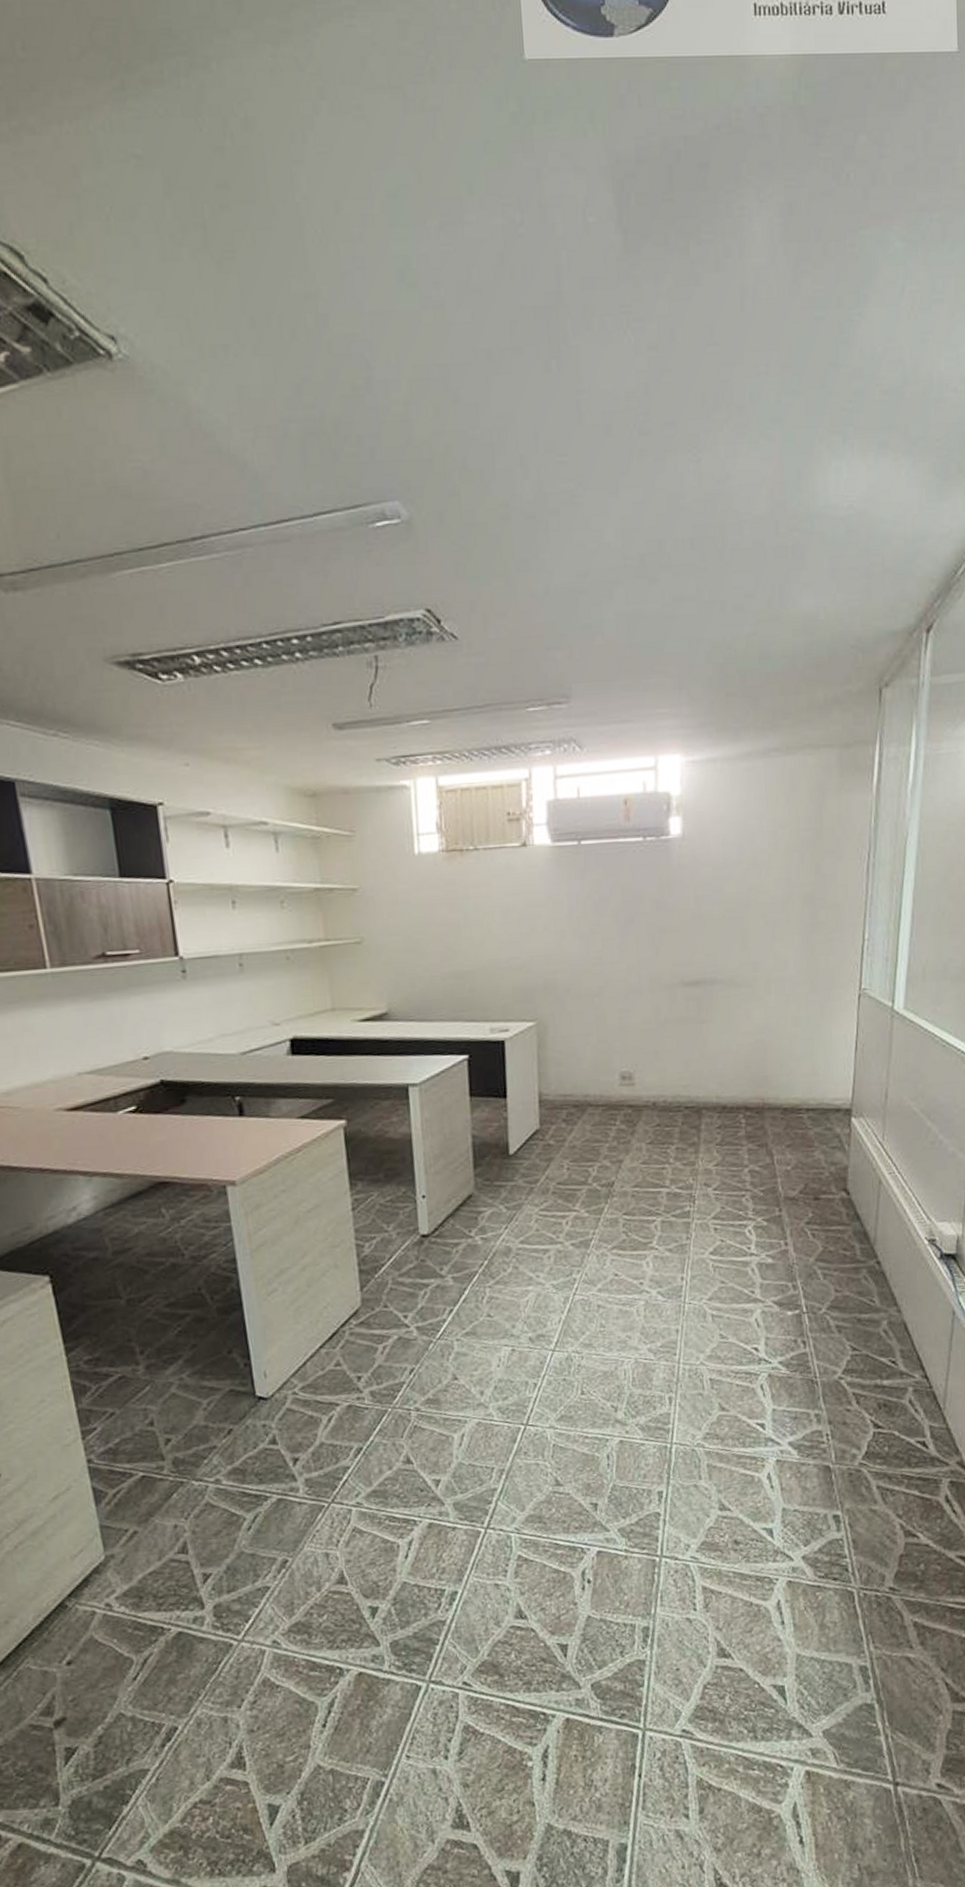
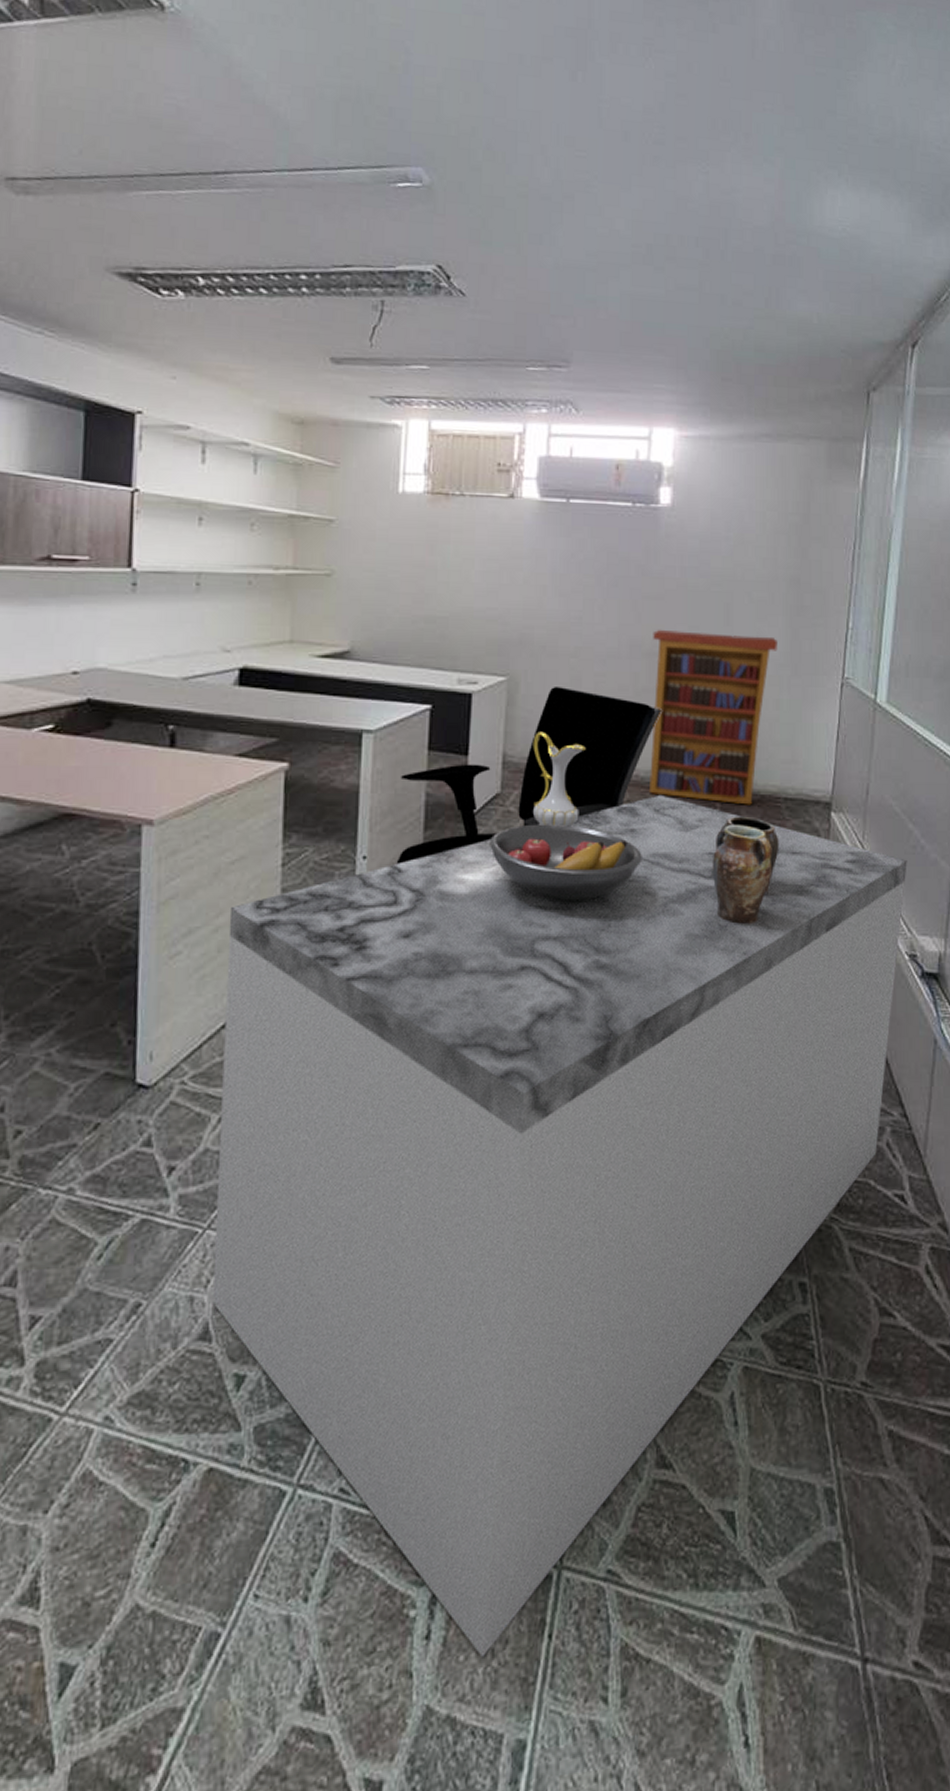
dining table: none [312,1116,926,1791] -> present [212,794,907,1657]
office chair: none [447,1025,685,1200] -> present [396,685,662,864]
fruit bowl: none [533,1151,675,1219] -> present [488,824,642,901]
pitcher: none [565,1069,615,1155] -> present [533,731,586,827]
bookcase: none [672,956,794,1119] -> present [650,629,778,805]
jar set: none [740,1129,803,1226] -> present [712,816,779,924]

